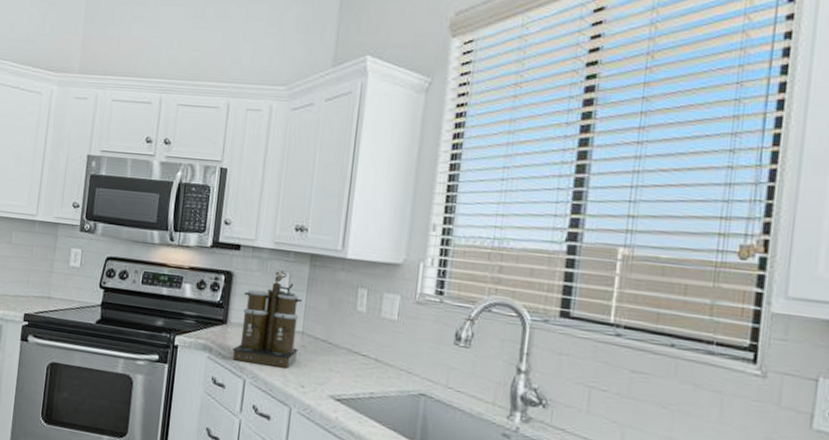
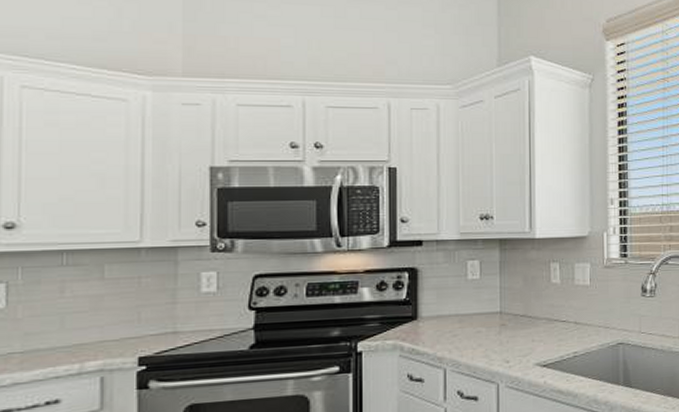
coffee maker: present [232,270,302,369] -> none [427,258,498,353]

